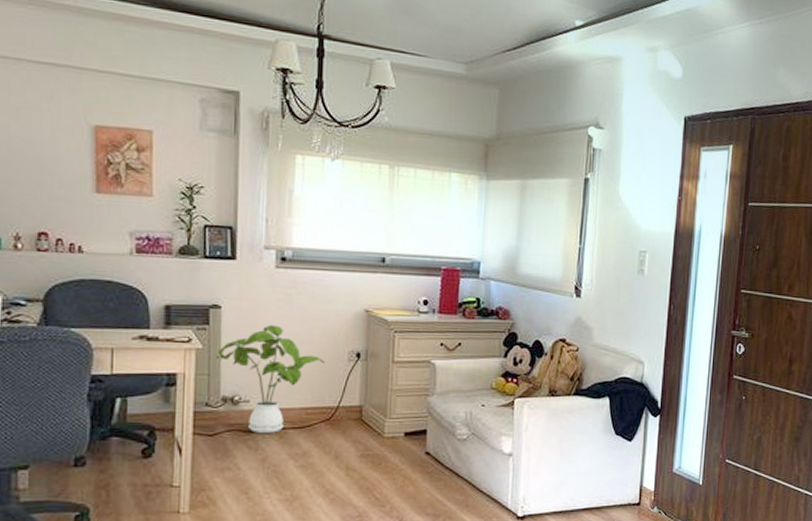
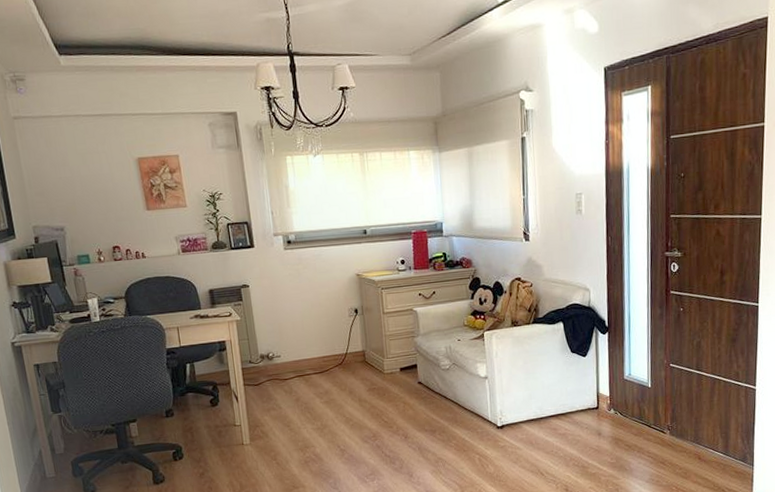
house plant: present [215,324,325,433] -> none [251,295,332,380]

